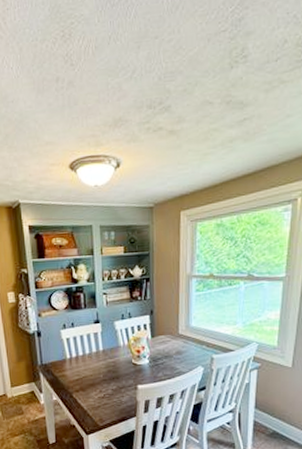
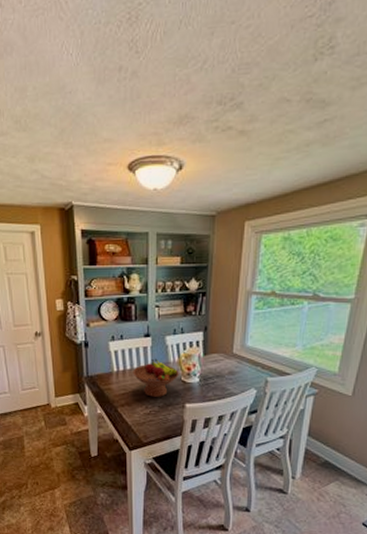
fruit bowl: none [85,343,130,381] -> present [133,358,179,397]

